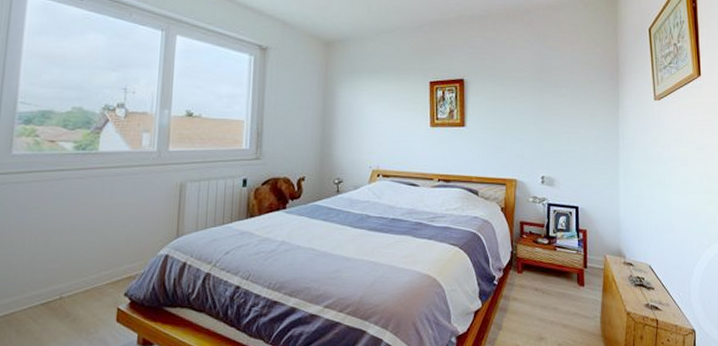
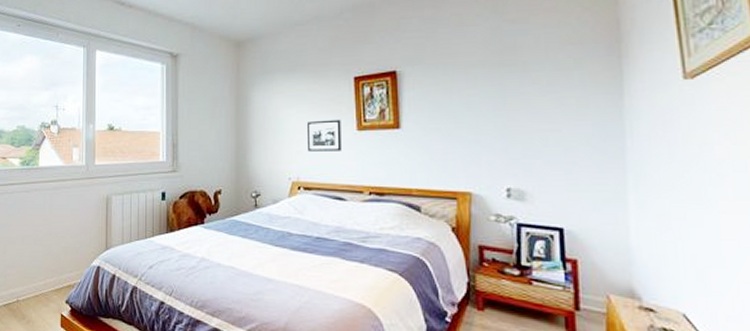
picture frame: none [388,116,417,144] -> present [308,119,342,152]

